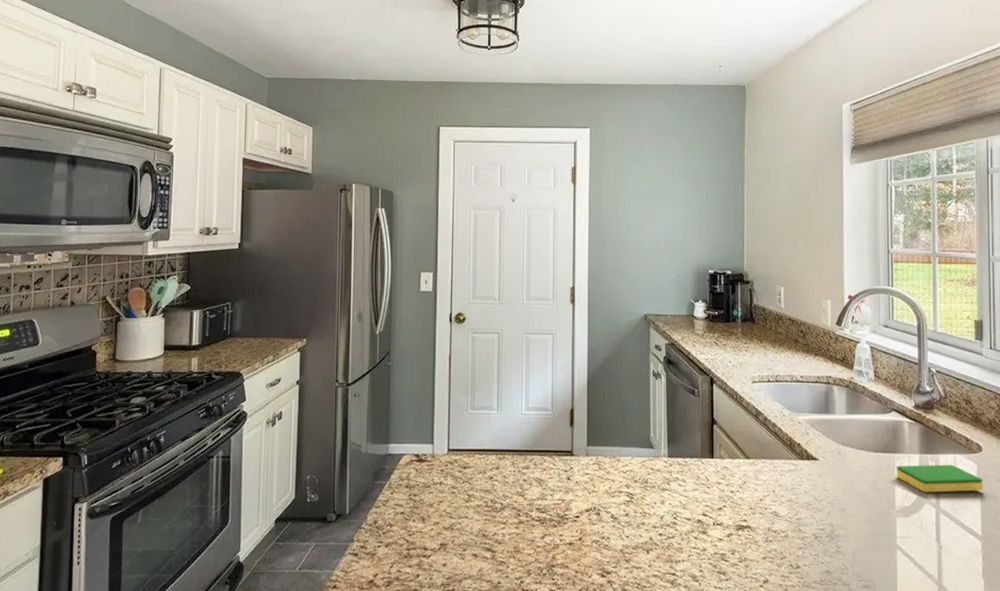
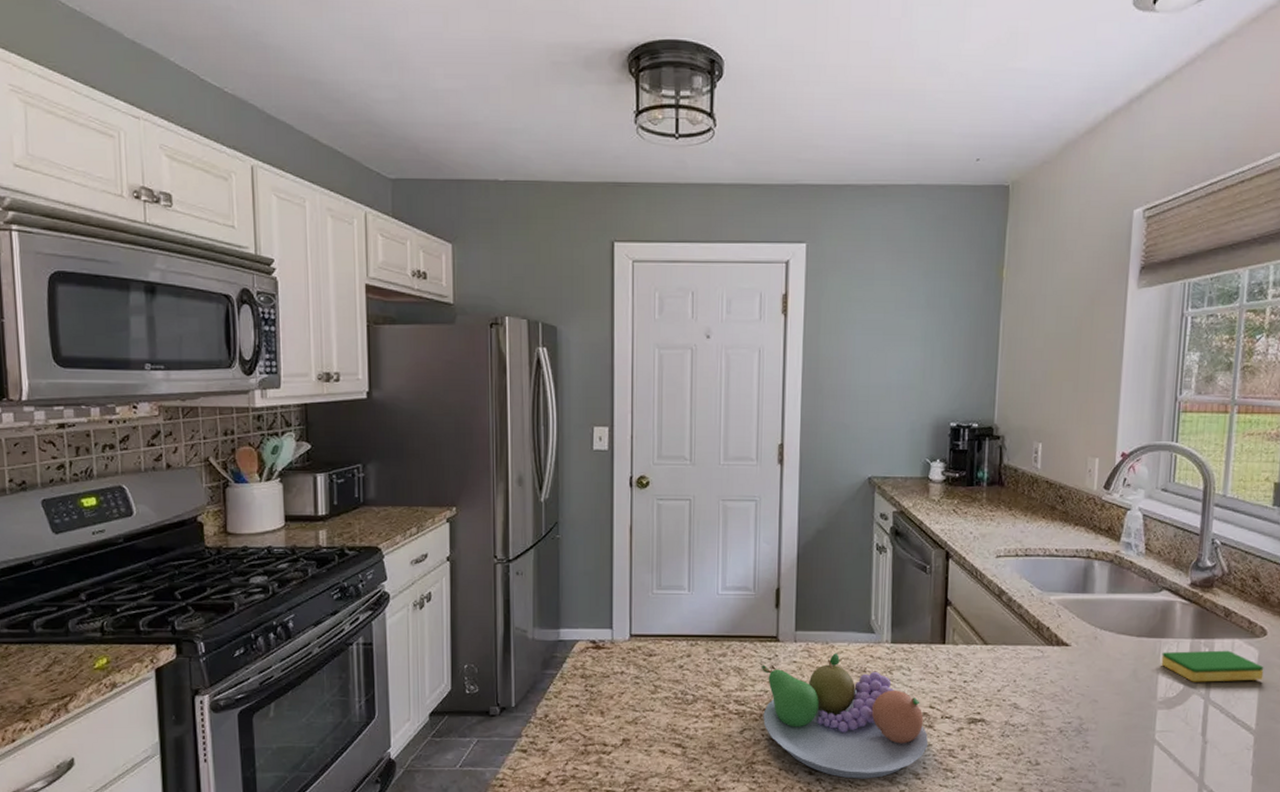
fruit bowl: none [559,466,703,581] -> present [762,653,929,779]

